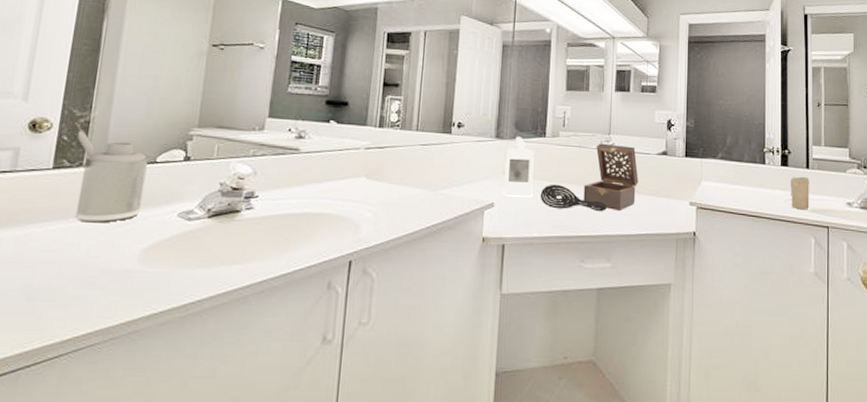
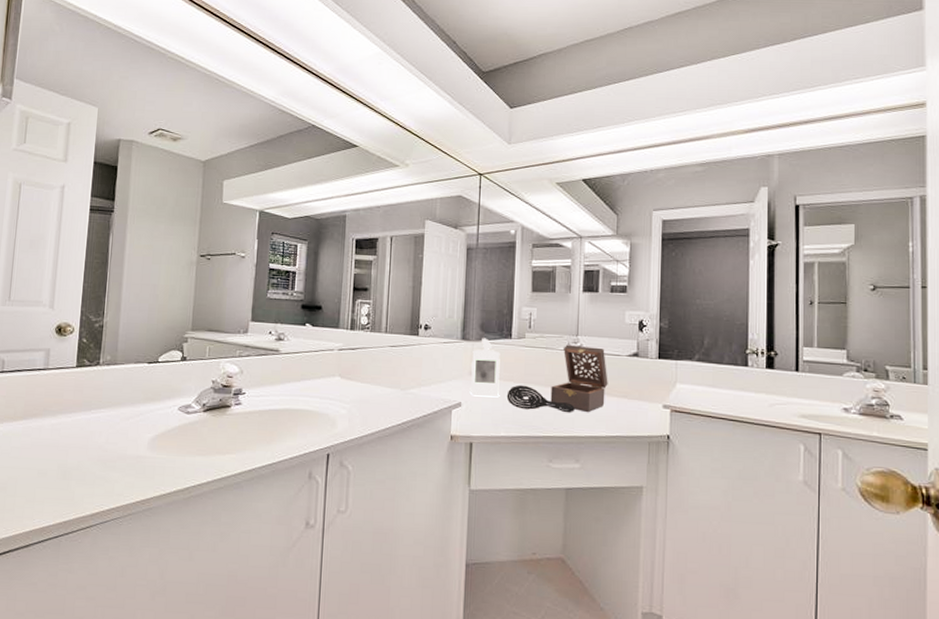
soap dispenser: present [69,121,148,223] -> none [87,325,152,415]
candle: present [790,176,809,210] -> none [776,379,799,415]

